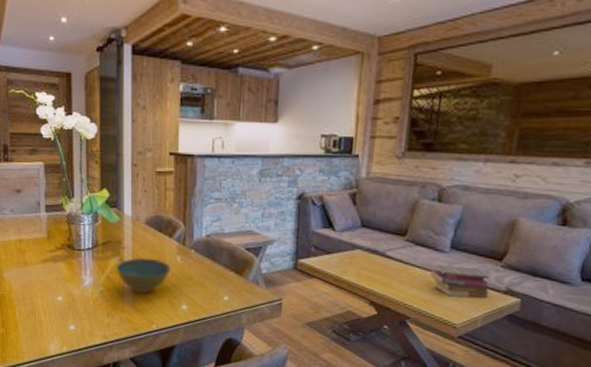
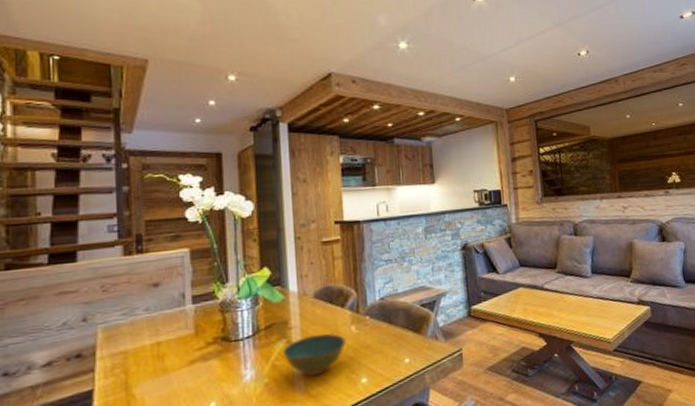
books: present [430,264,490,299] -> none [581,287,627,316]

